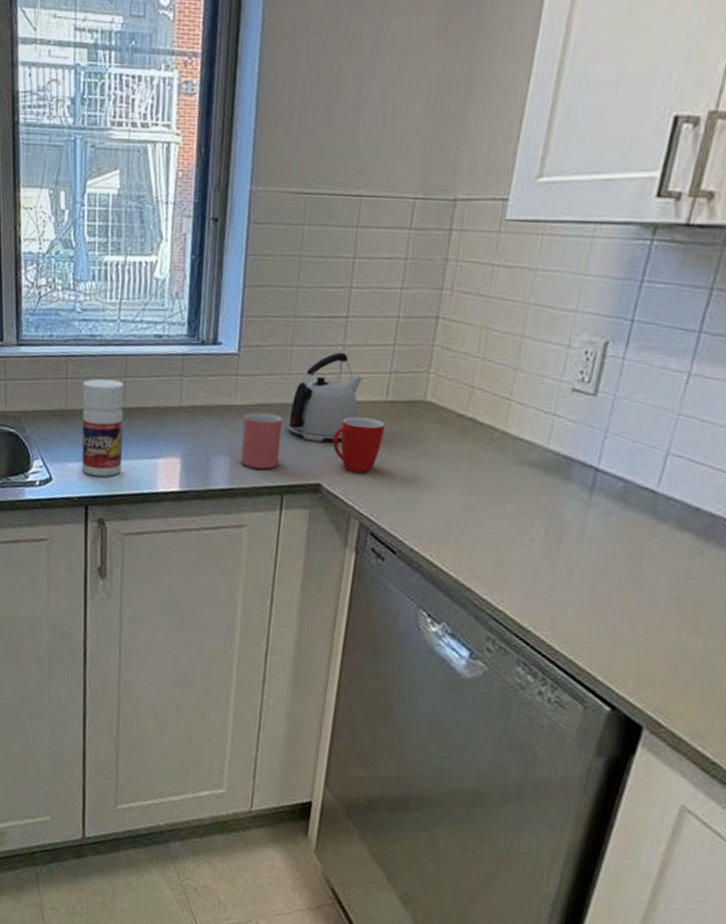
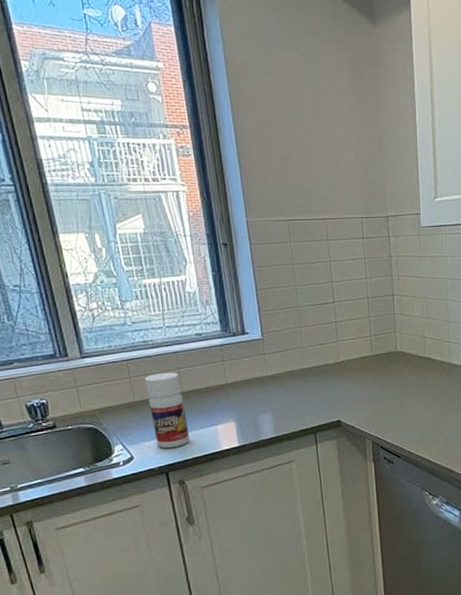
mug: present [240,412,283,469] -> none [276,377,308,419]
kettle: present [286,352,363,442] -> none [308,327,356,392]
mug: present [332,416,385,473] -> none [342,369,376,407]

